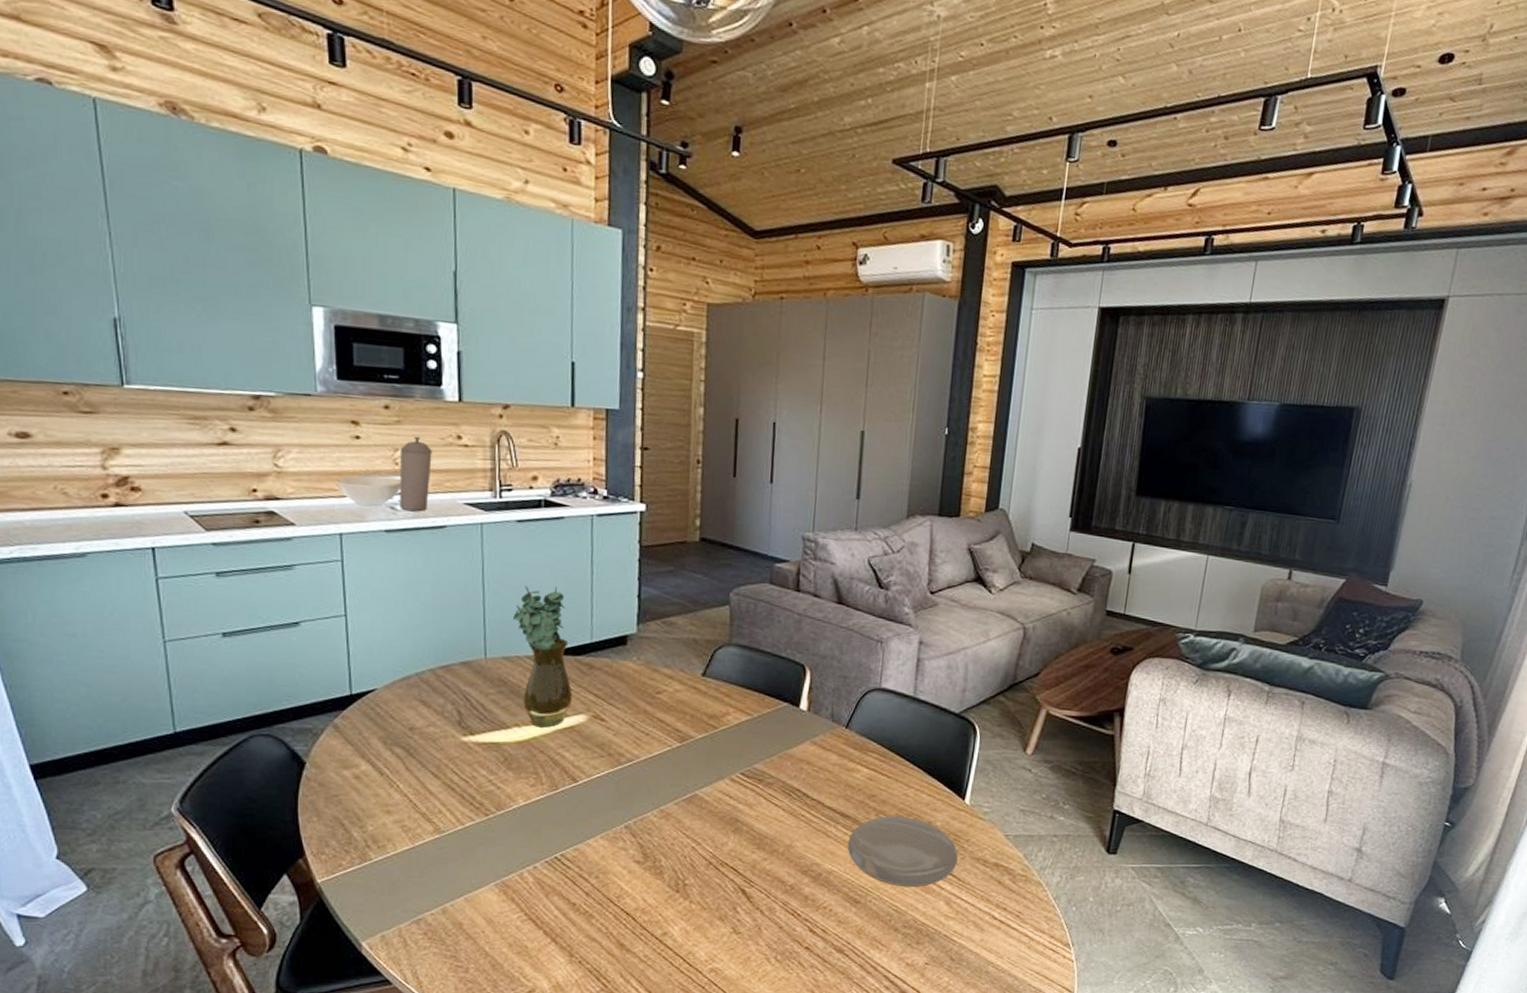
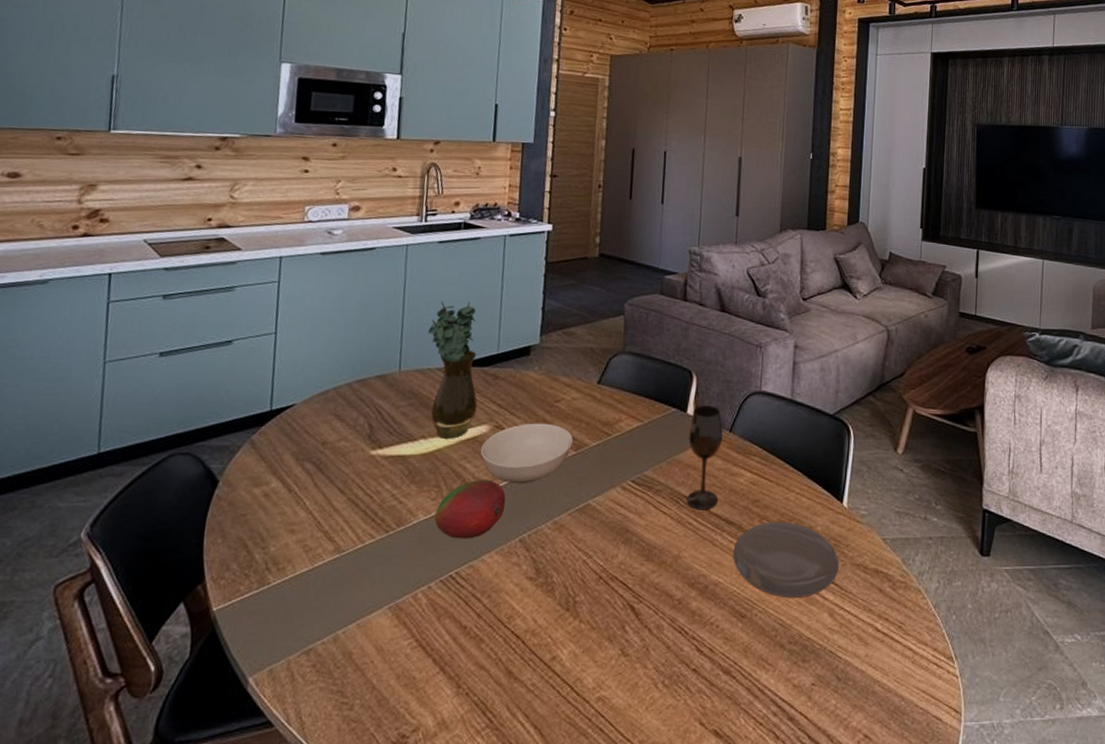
bowl: present [335,475,402,507] -> none [282,204,340,232]
canister: present [399,436,432,512] -> none [336,169,370,236]
fruit: none [534,767,609,824] -> present [434,479,506,539]
bowl: none [578,714,677,774] -> present [480,423,573,484]
wine glass: none [799,700,839,803] -> present [686,405,723,510]

